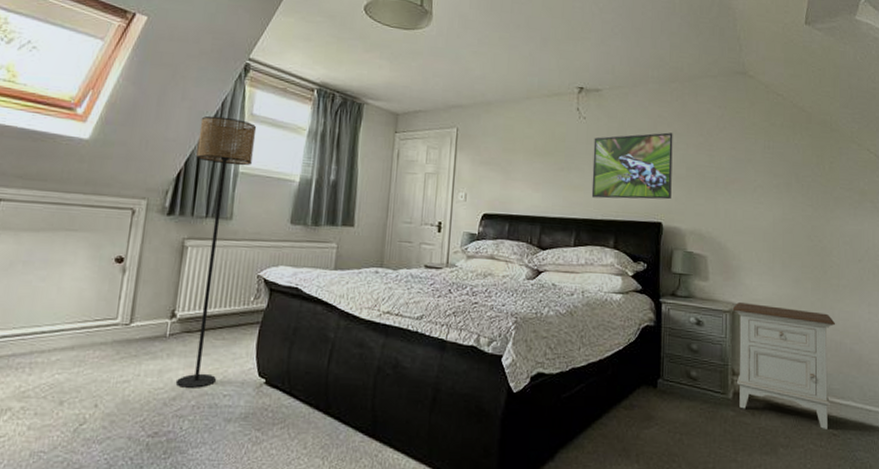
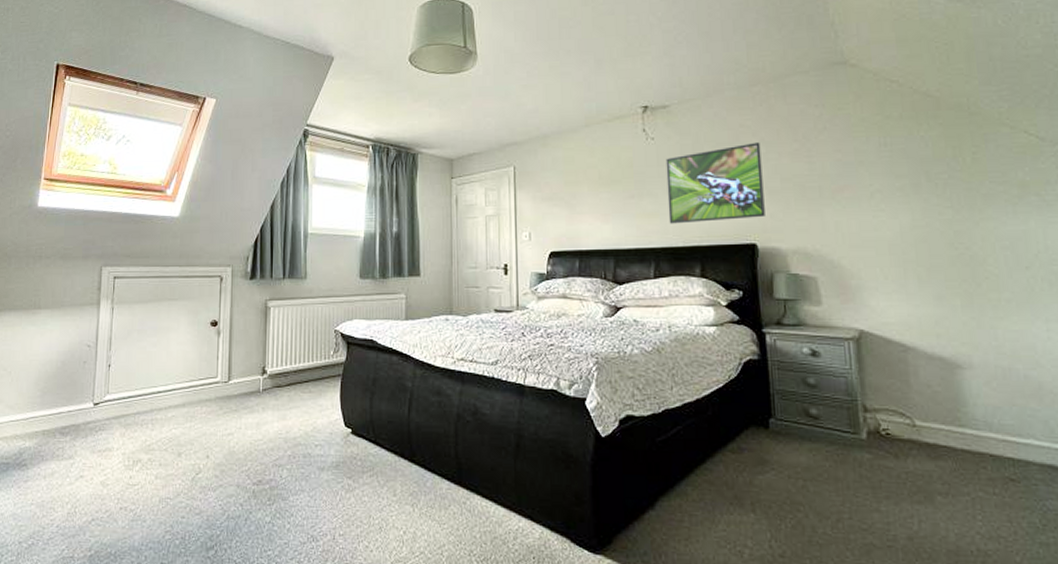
floor lamp: present [175,115,257,388] -> none [269,182,320,439]
nightstand: present [732,301,836,429] -> none [856,326,1004,473]

